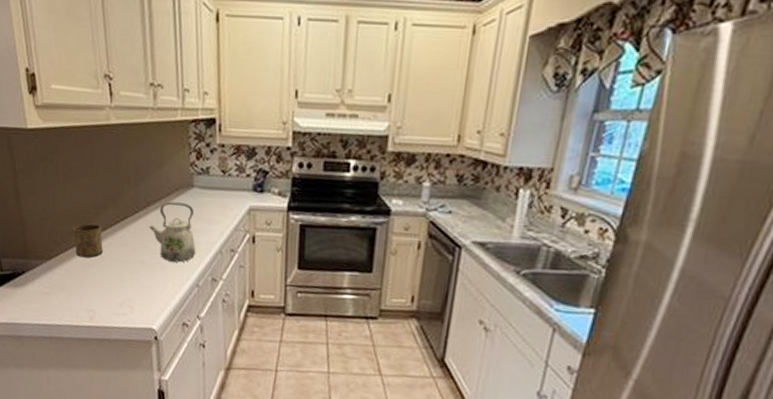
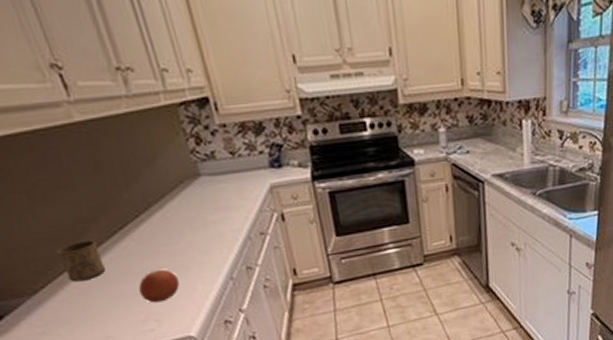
fruit: none [123,262,155,292] -> present [138,269,180,303]
kettle: present [149,201,196,263] -> none [157,195,222,261]

